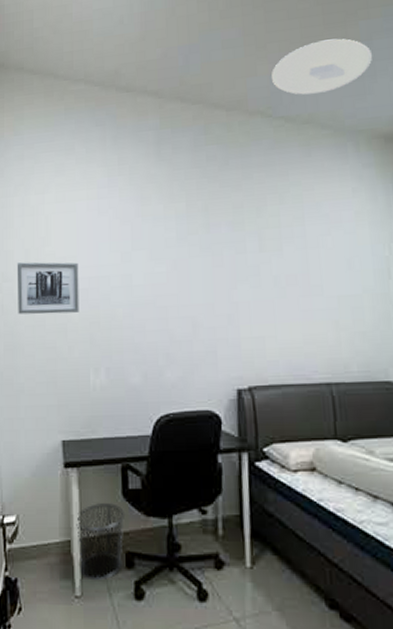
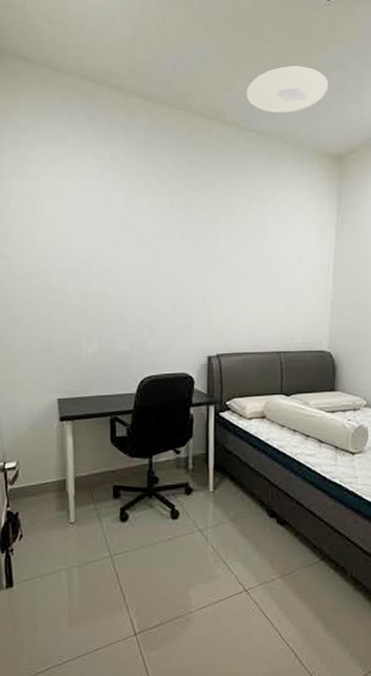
wall art: present [17,262,79,315] -> none [13,242,73,290]
waste bin: present [76,503,126,581] -> none [70,448,113,510]

